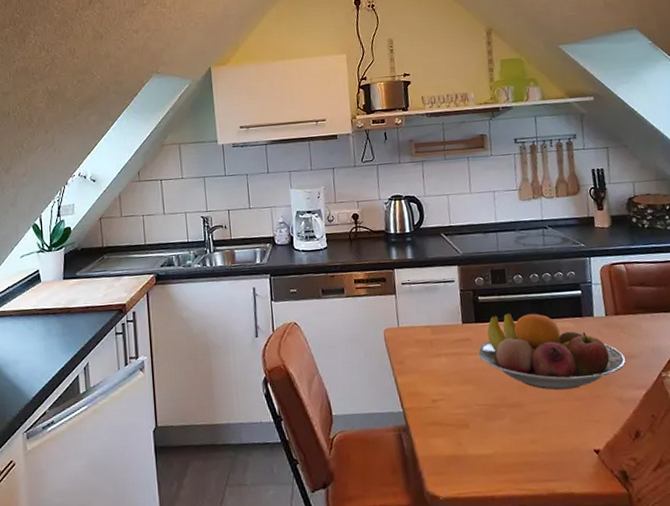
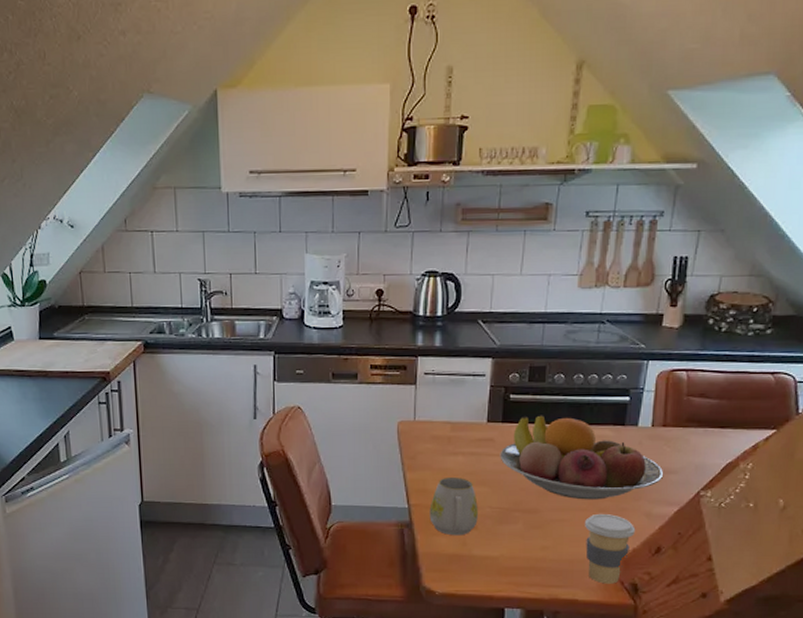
mug: none [422,377,468,437] -> present [429,476,478,536]
coffee cup: none [565,402,613,474] -> present [585,514,636,584]

